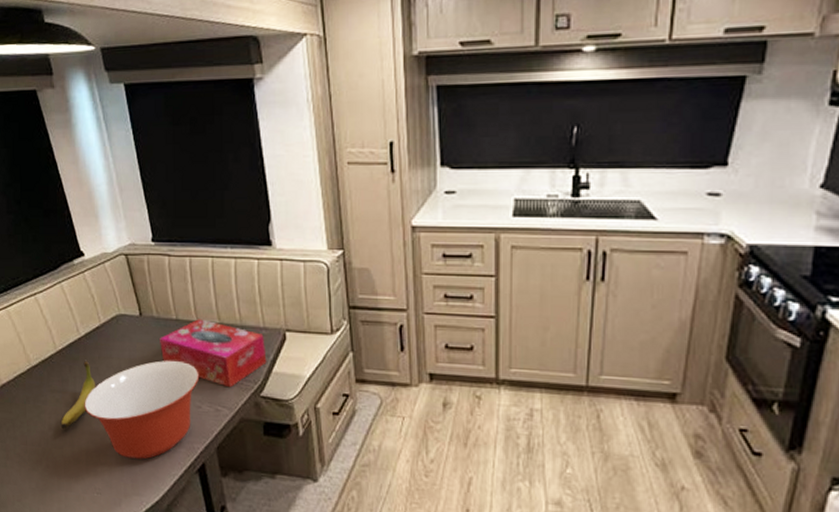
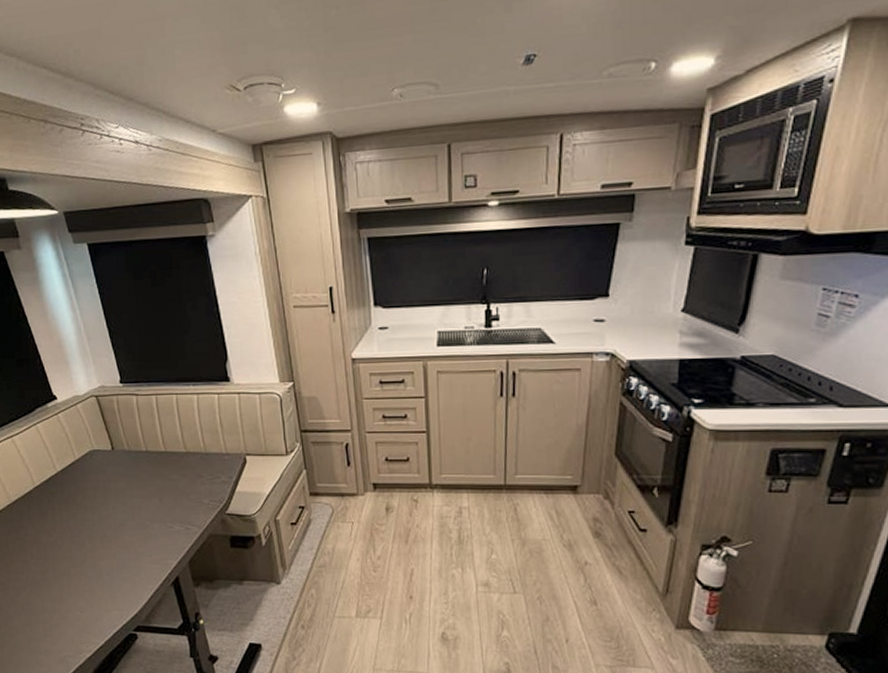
banana: present [60,360,95,429] -> none [42,492,73,556]
mixing bowl: present [84,360,200,460] -> none [63,488,170,578]
tissue box: present [160,319,267,388] -> none [132,449,230,508]

